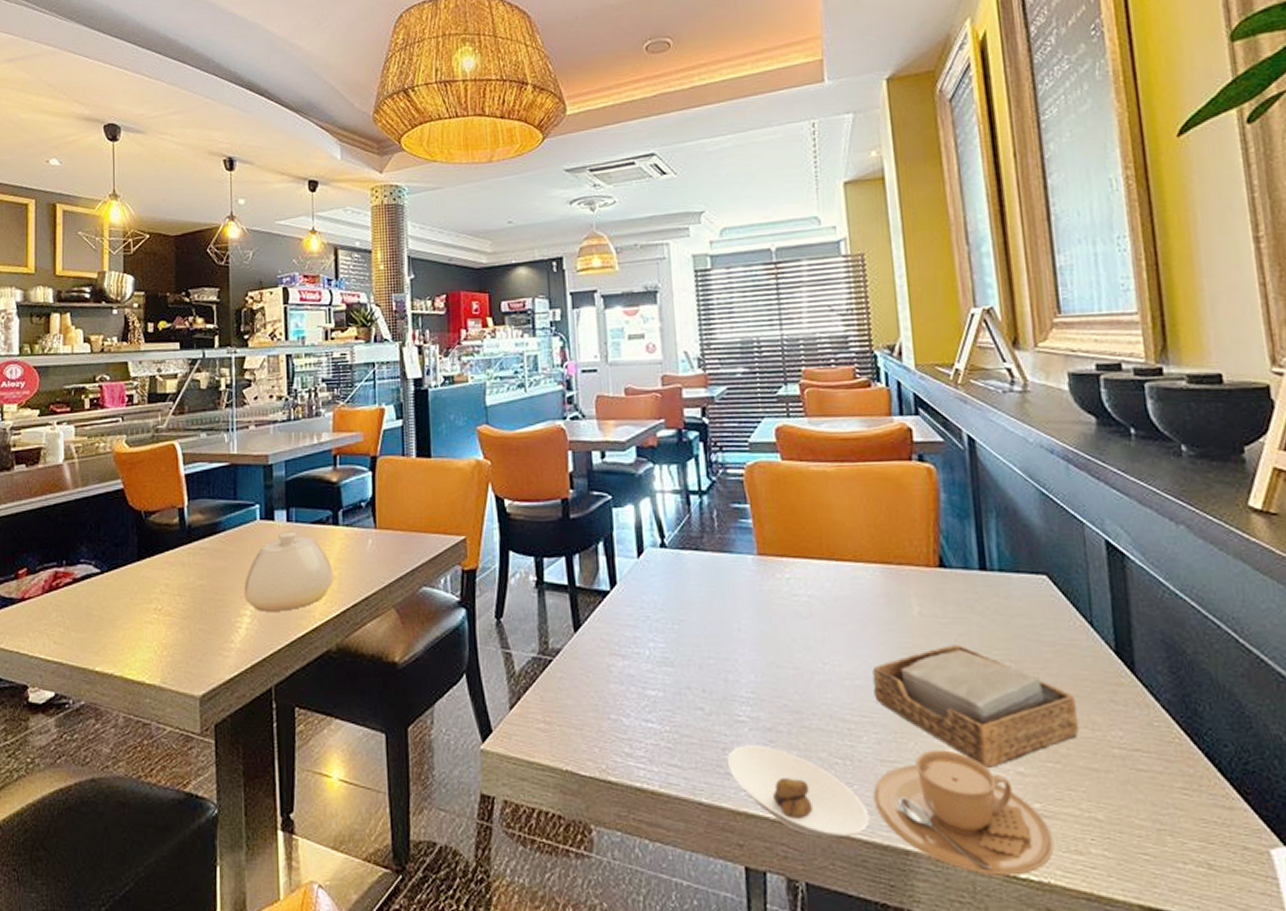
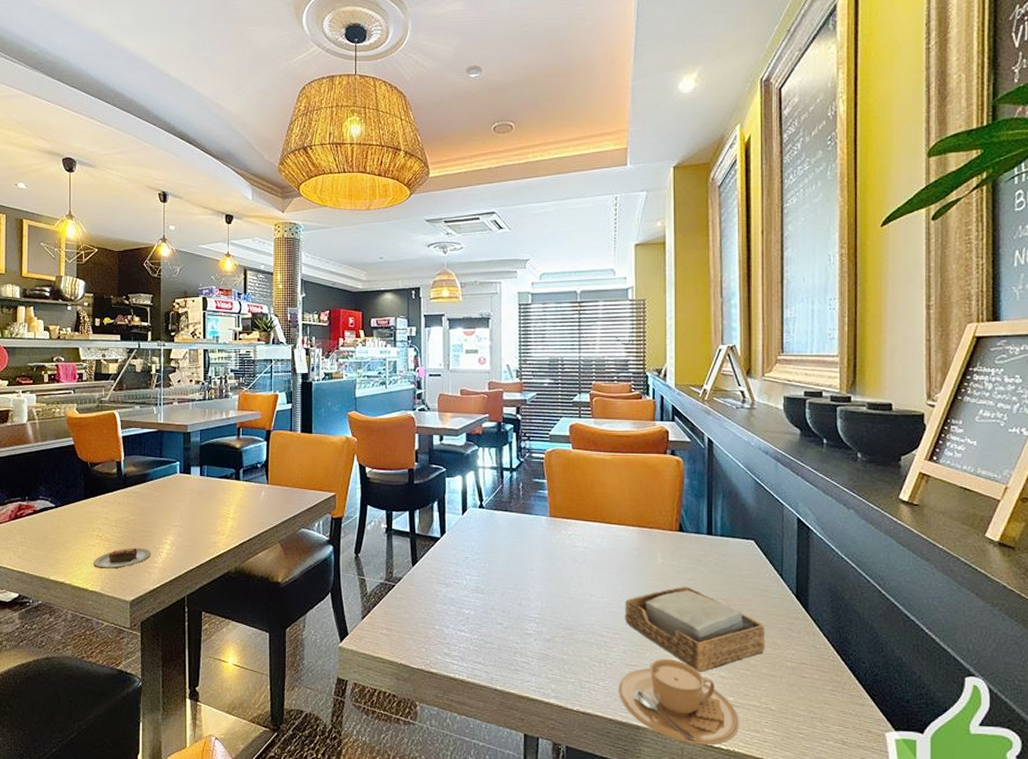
cake slice: none [150,623,226,653] -> present [93,548,151,569]
sugar bowl: present [243,531,334,612] -> none [165,483,235,542]
saucer: present [727,745,869,838] -> none [517,651,614,717]

